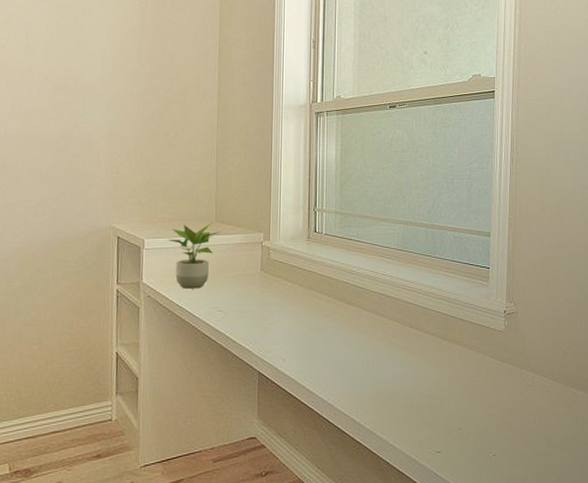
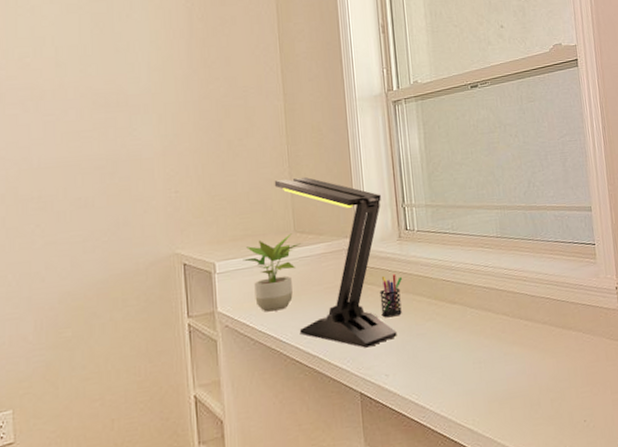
desk lamp: none [202,172,297,333] -> present [274,176,397,348]
pen holder: none [285,270,307,309] -> present [379,274,403,318]

